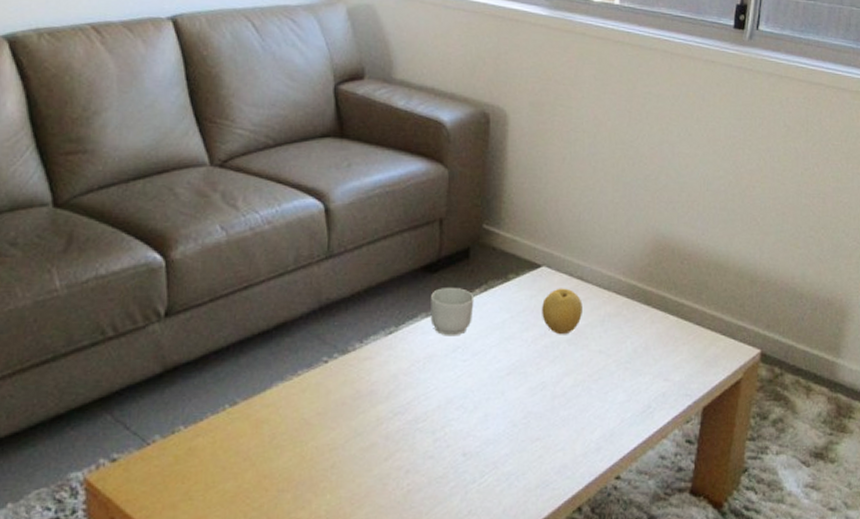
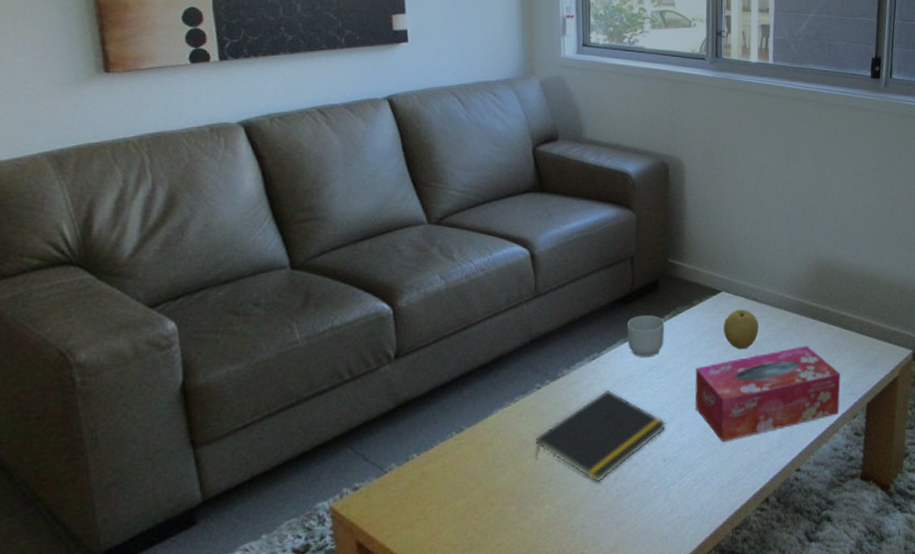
notepad: none [317,369,469,474] -> present [535,389,666,483]
tissue box: none [504,335,674,440] -> present [695,345,841,443]

